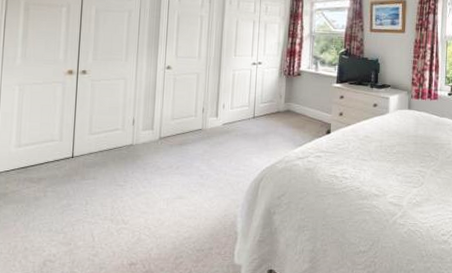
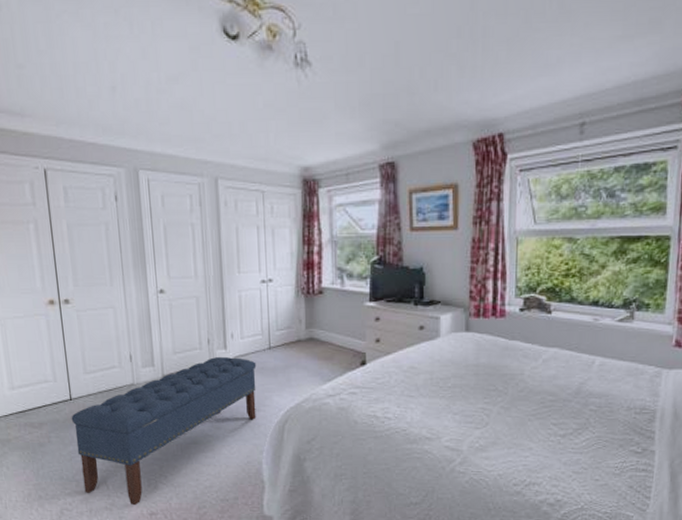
bench: none [70,123,242,256] -> present [71,357,257,506]

